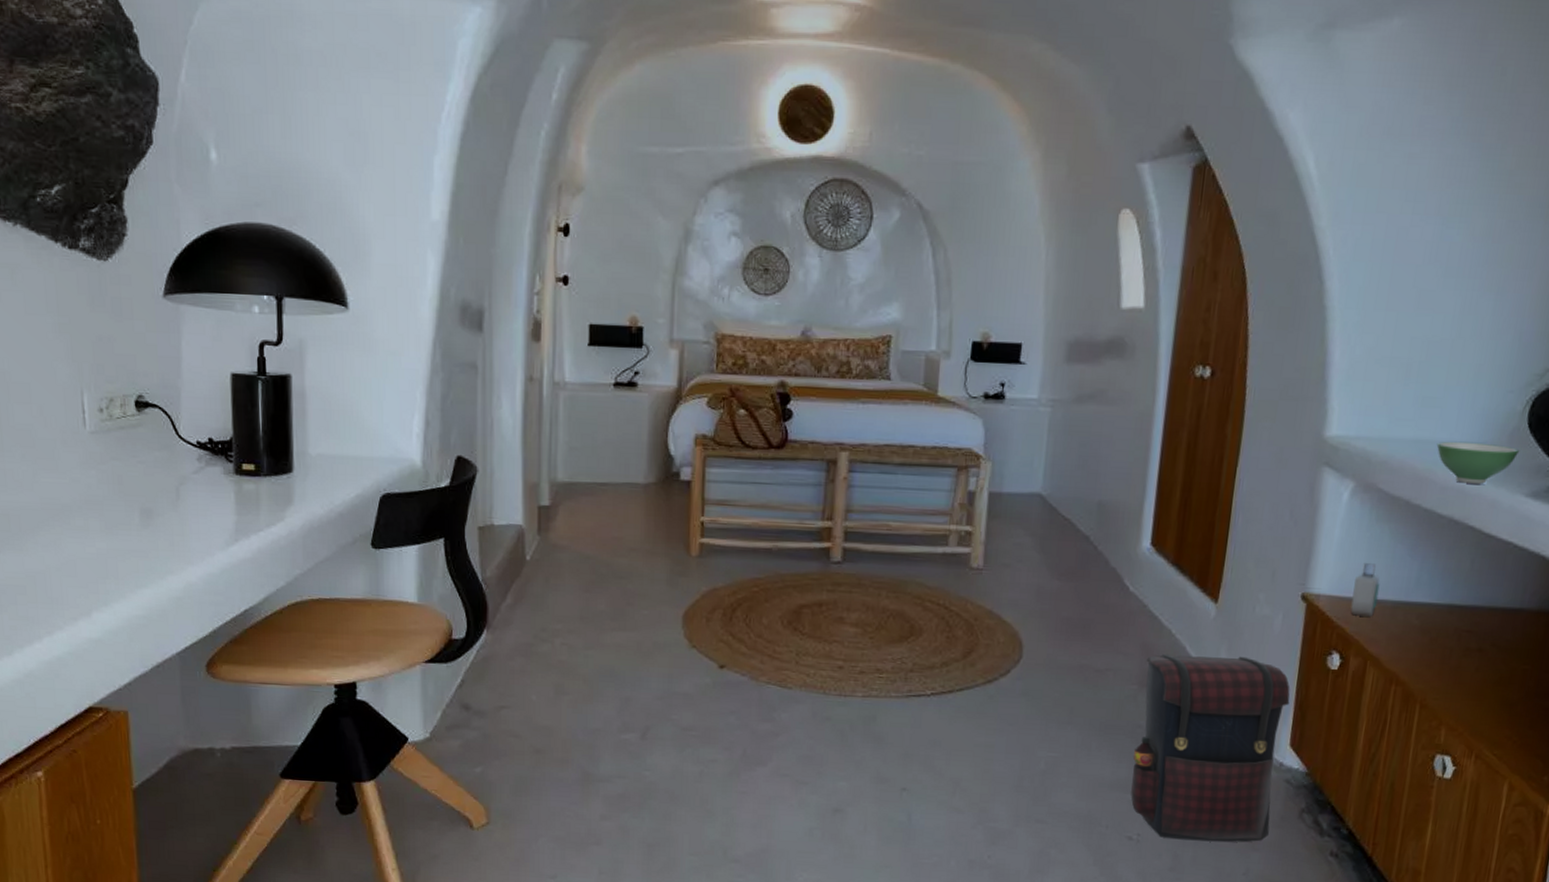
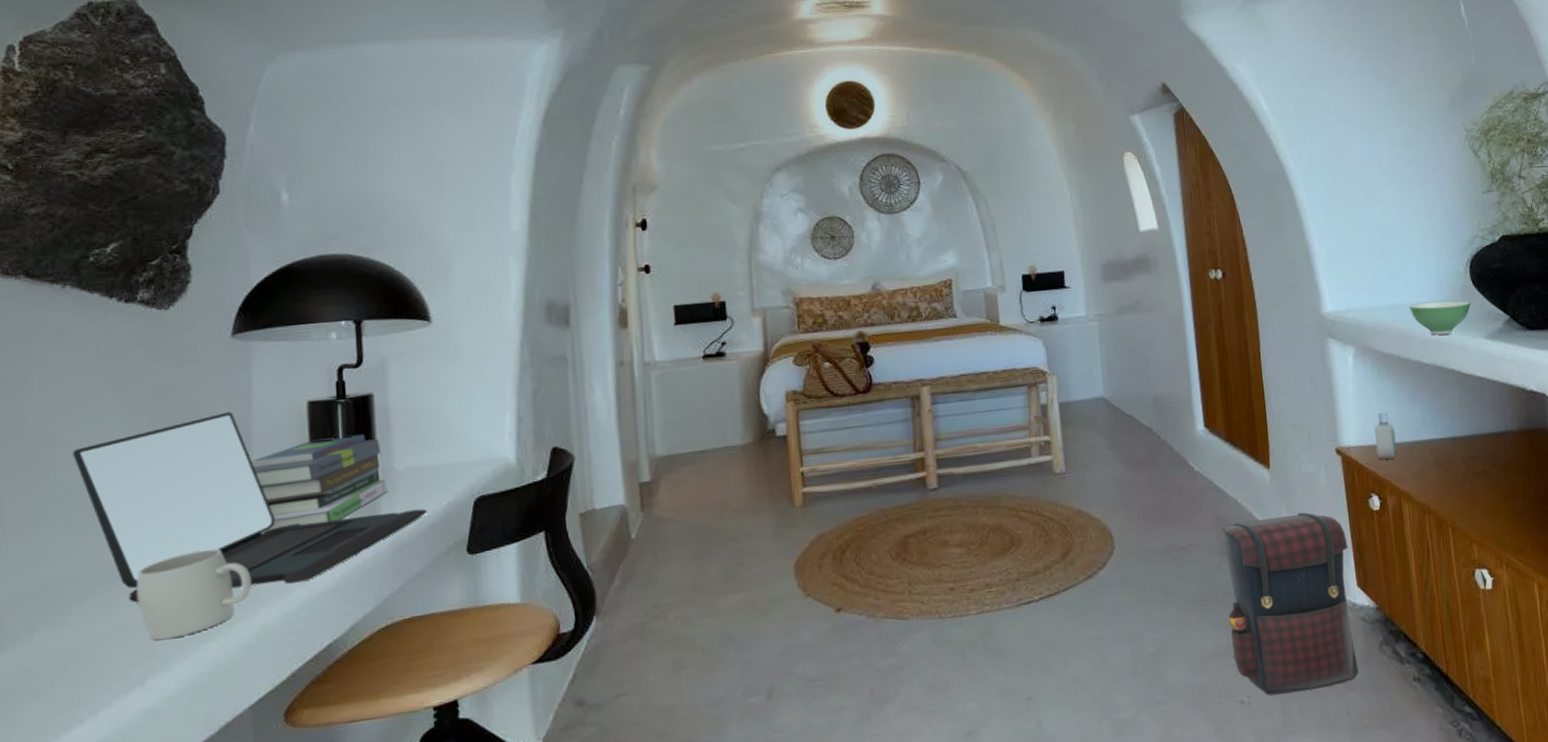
laptop: none [27,372,337,548] -> present [73,411,428,603]
mug: none [82,502,180,580] -> present [136,548,252,641]
books: none [179,412,301,497] -> present [250,433,387,535]

